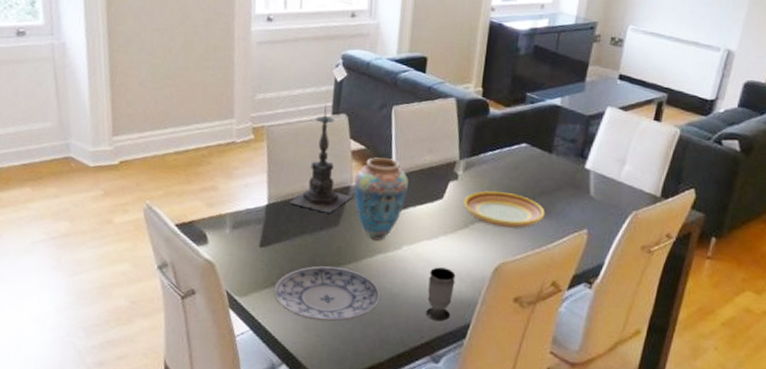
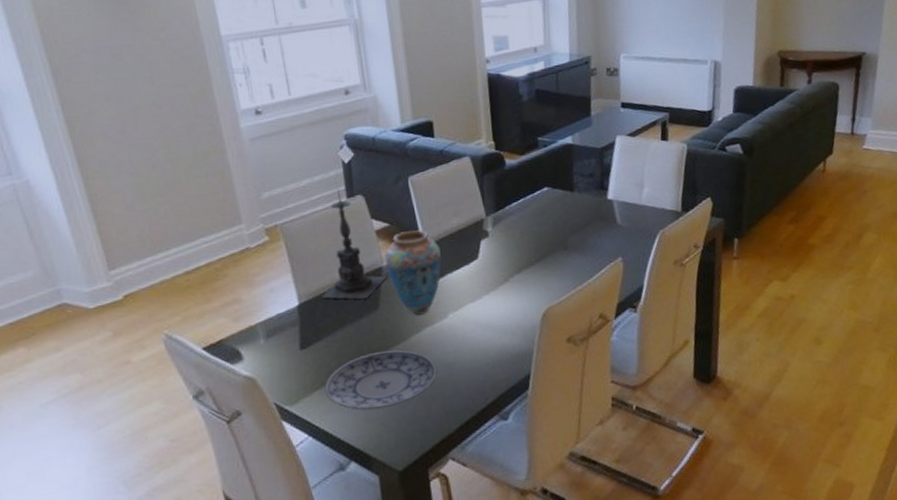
cup: present [426,267,456,322] -> none [480,325,510,380]
plate: present [463,191,545,228] -> none [499,238,580,274]

